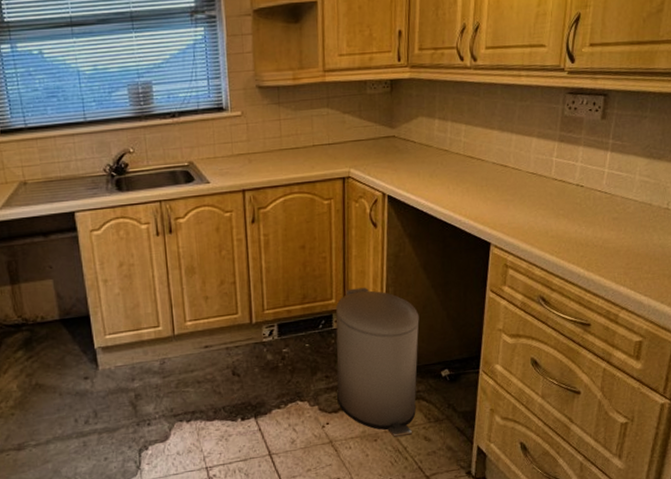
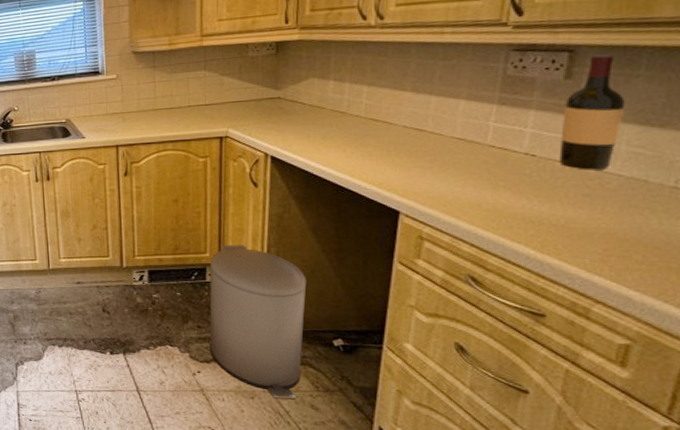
wine bottle: none [598,98,639,198] -> present [559,54,627,171]

